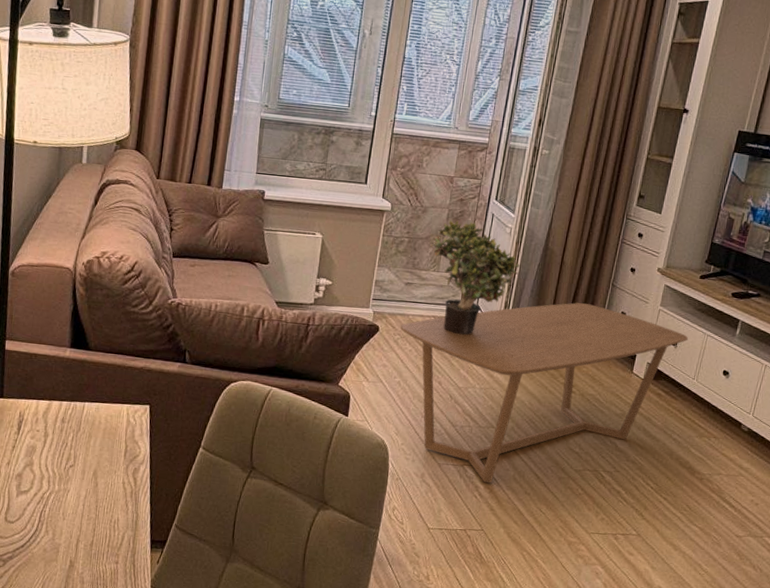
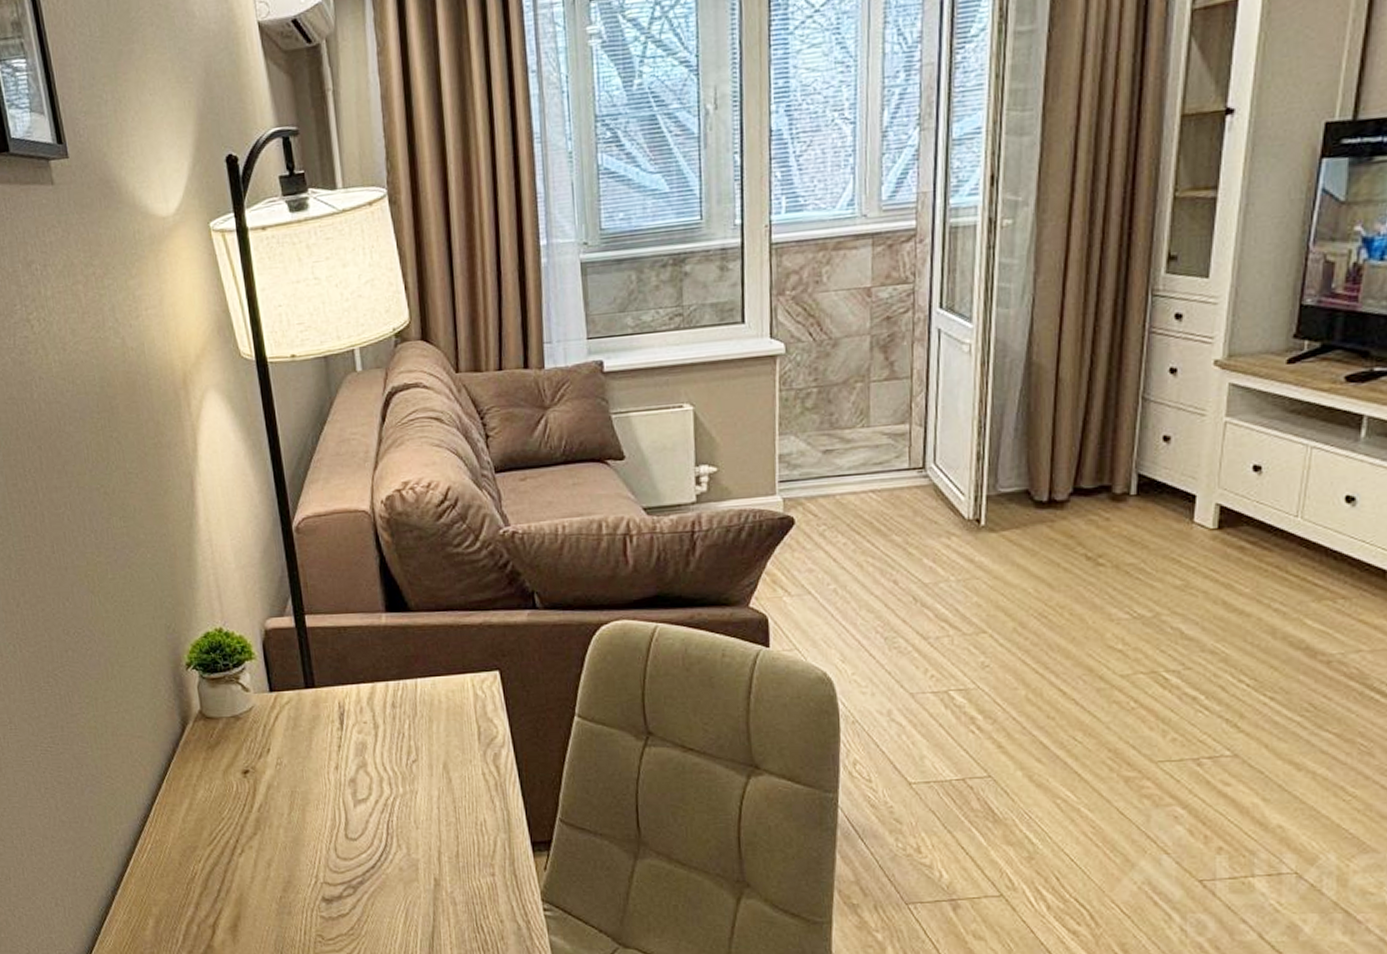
coffee table: present [400,302,689,483] -> none [825,433,1280,711]
potted plant: present [430,220,520,335] -> none [851,347,992,510]

